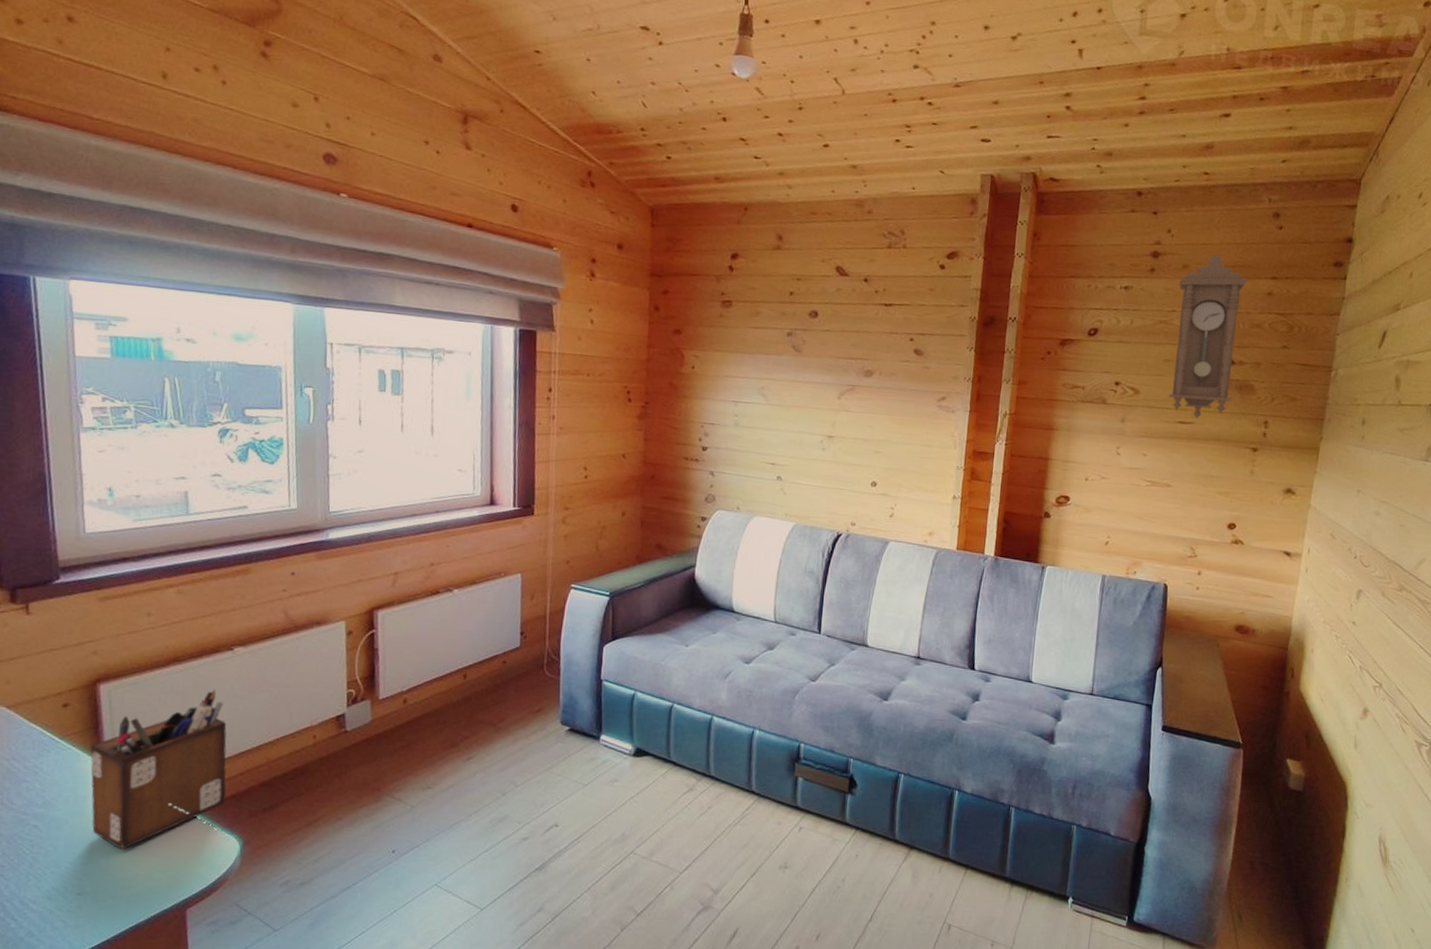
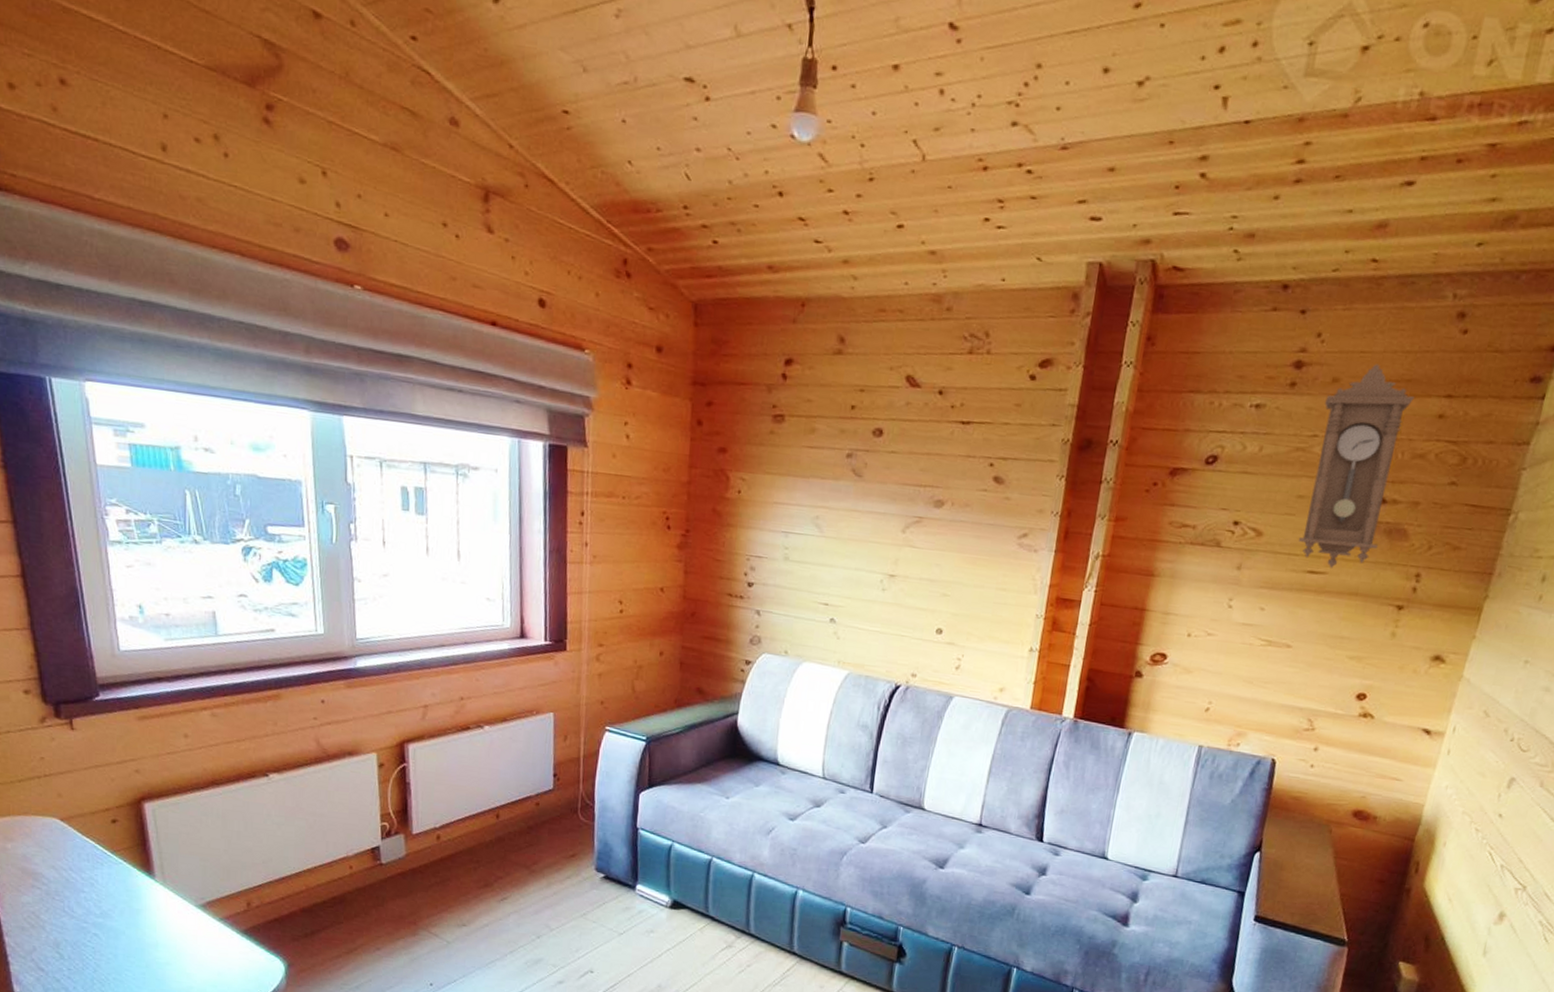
desk organizer: present [90,690,227,850] -> none [140,814,269,963]

